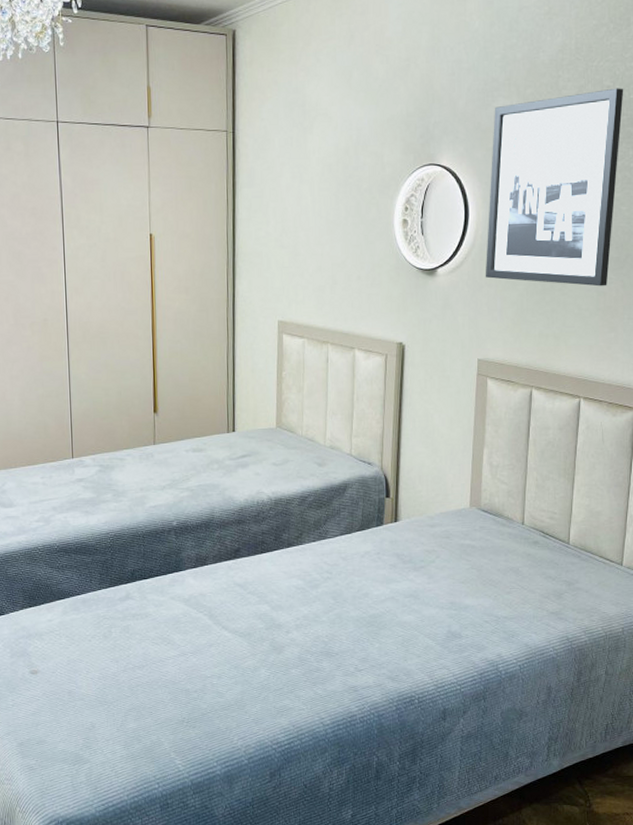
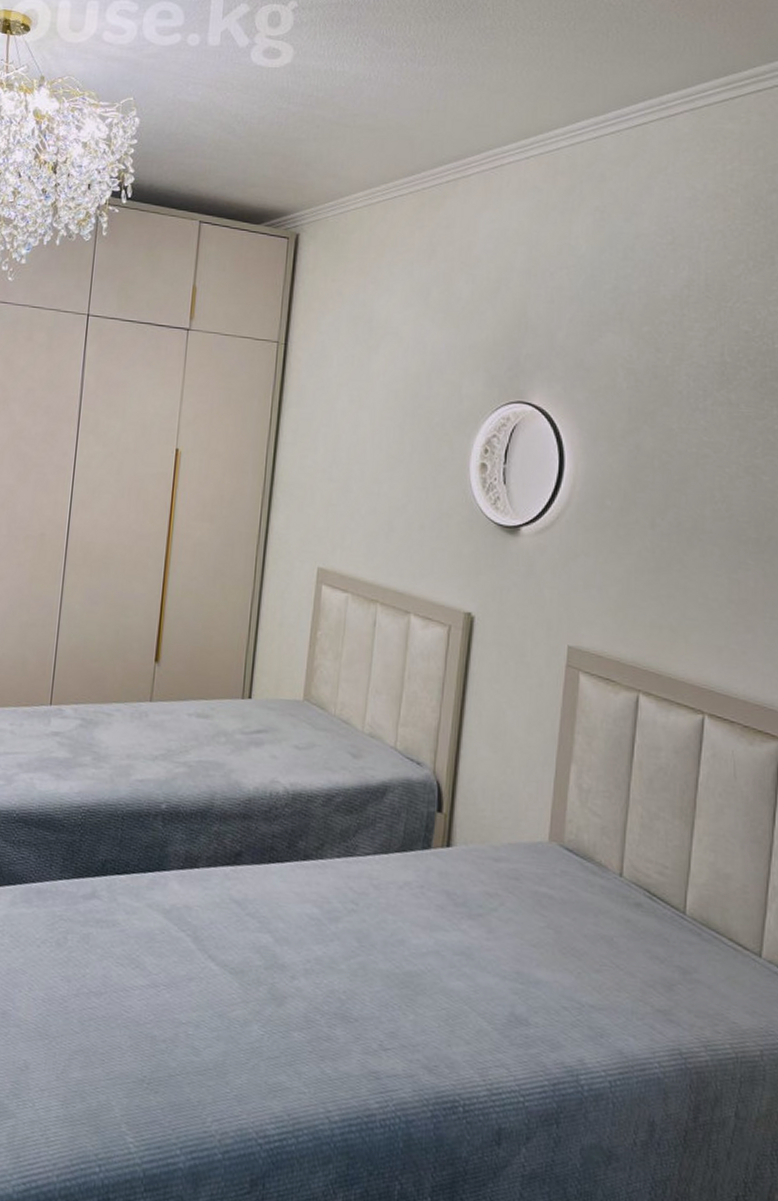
wall art: present [485,88,624,287] -> none [581,334,767,573]

